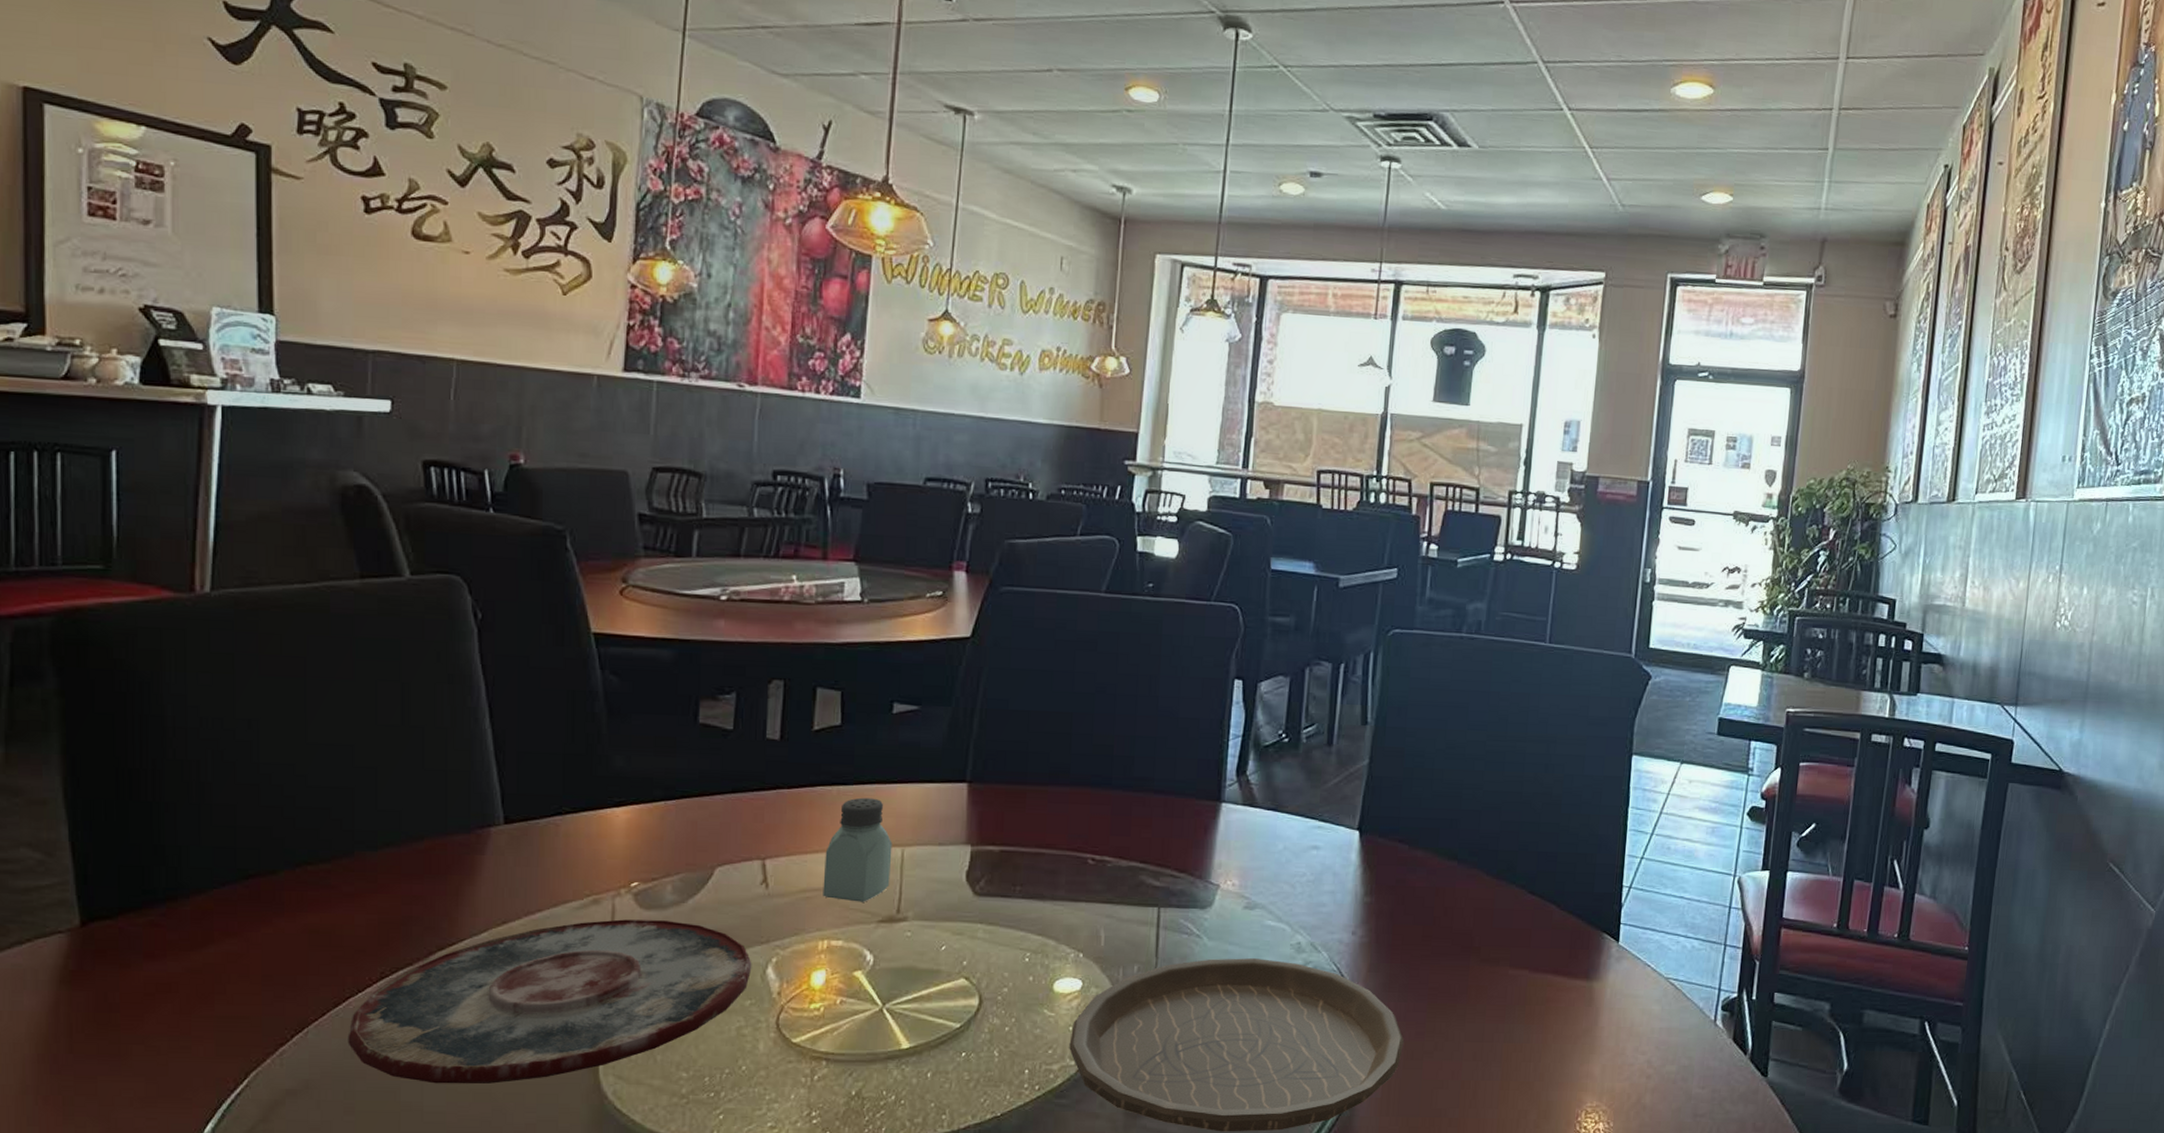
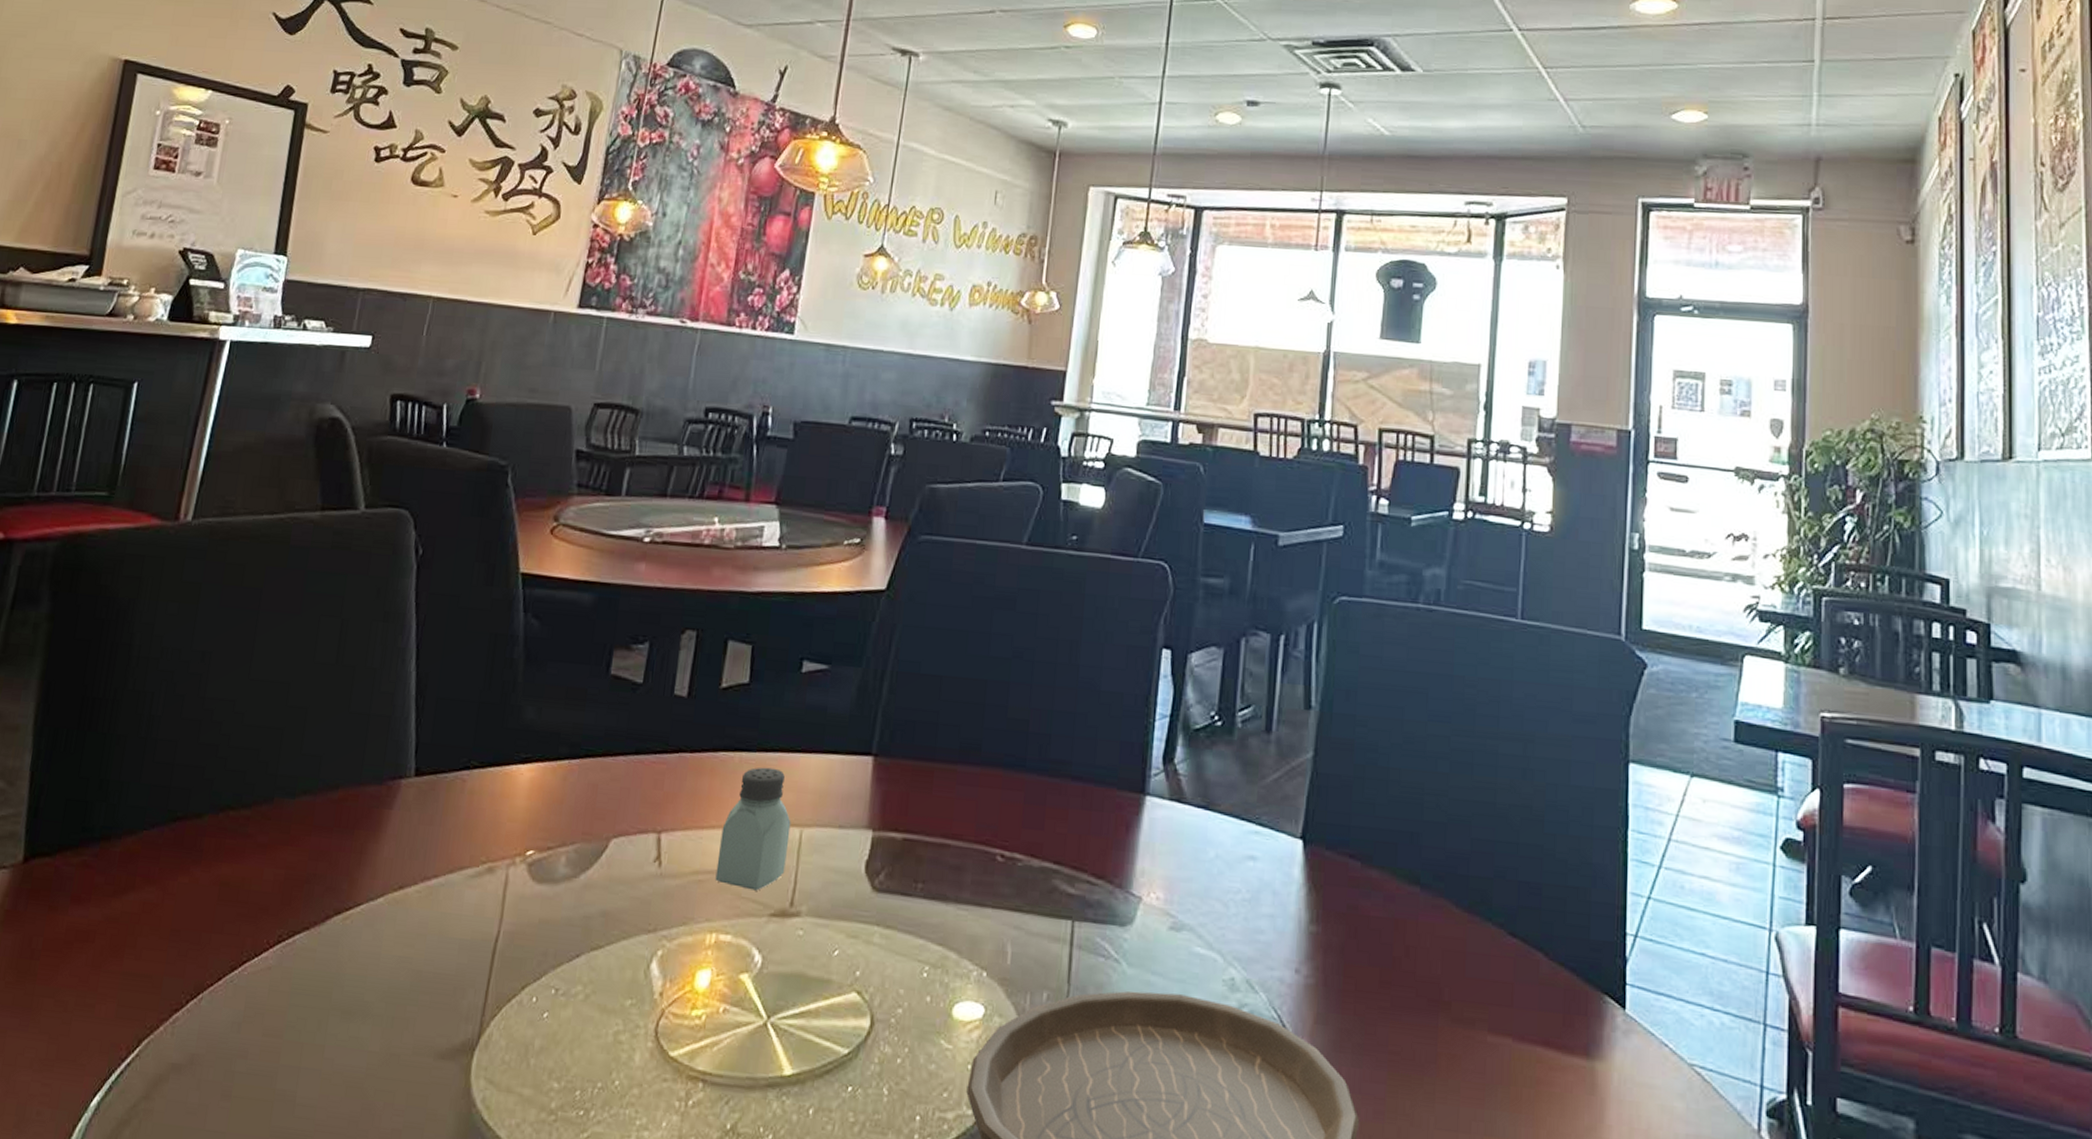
plate: present [348,919,752,1084] -> none [236,892,637,1077]

